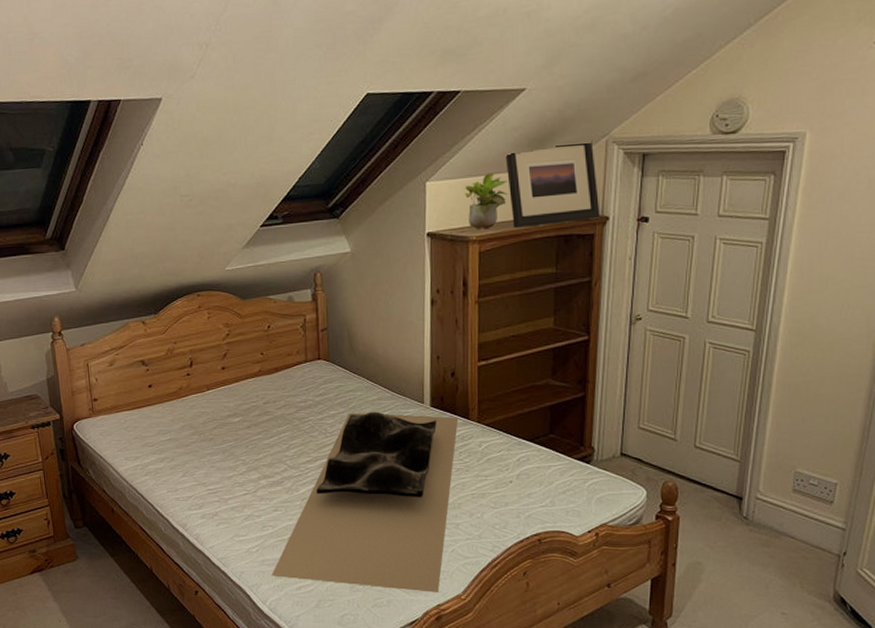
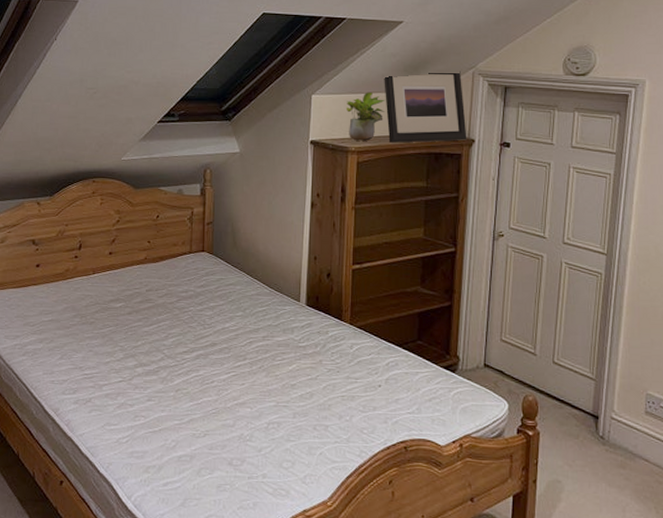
throw blanket: present [272,411,459,592] -> none [139,306,332,497]

